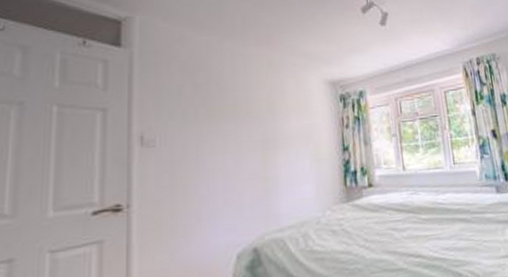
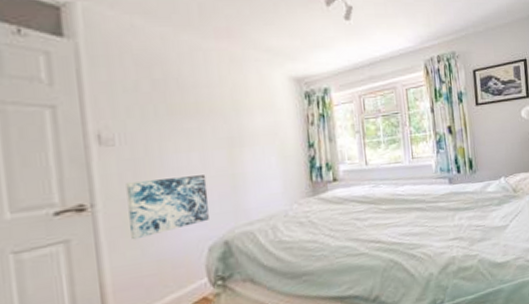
wall art: none [162,177,240,243] -> present [126,175,209,240]

